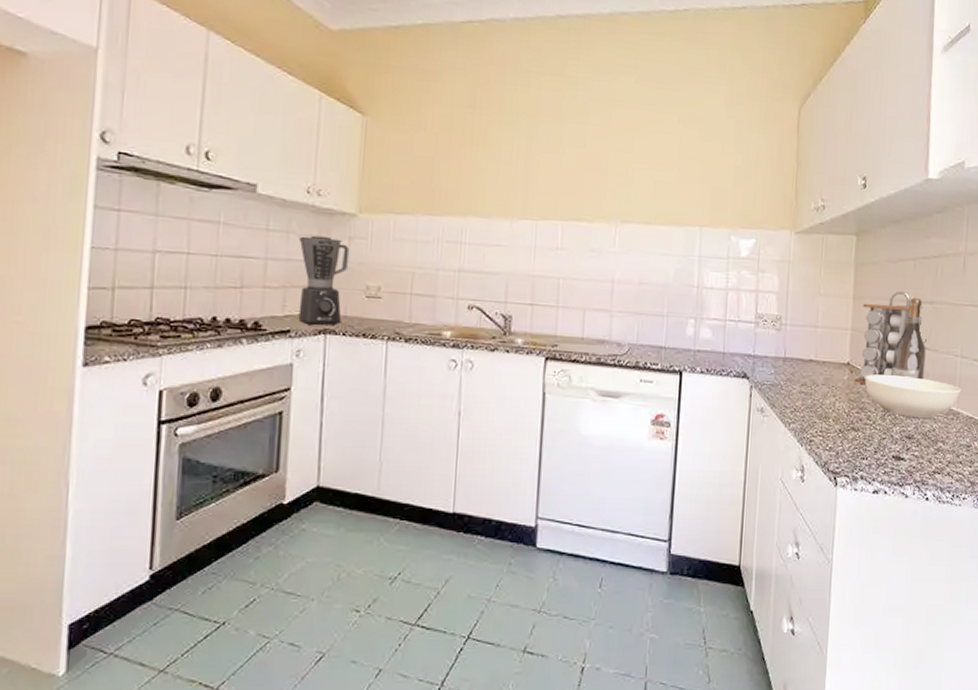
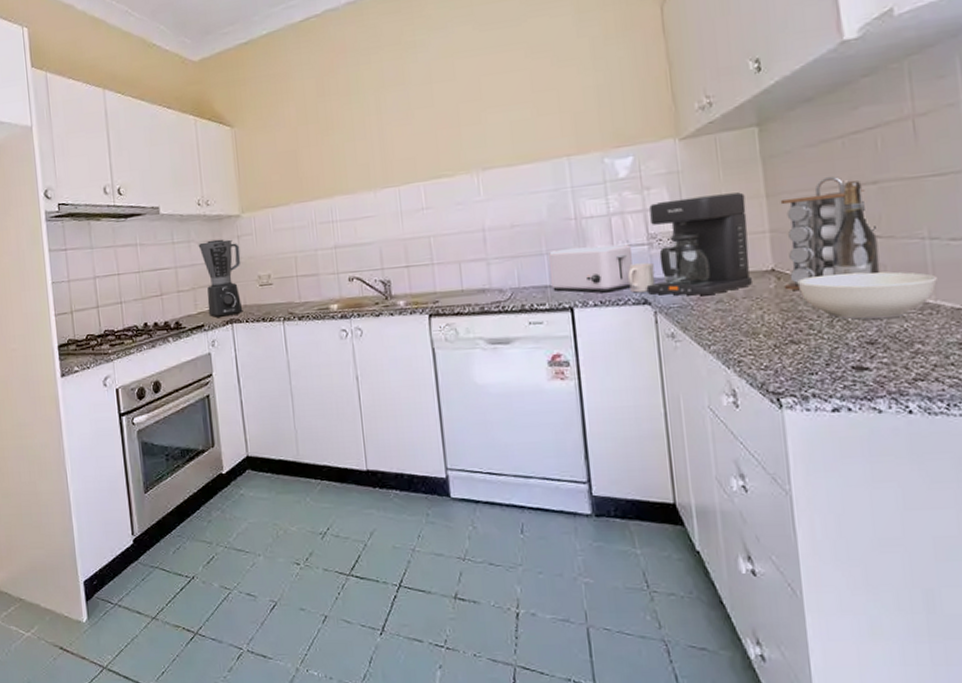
toaster: none [666,314,741,362] -> present [548,244,633,294]
mug: none [733,339,757,367] -> present [627,262,656,293]
coffee maker: none [747,286,837,378] -> present [646,192,752,296]

